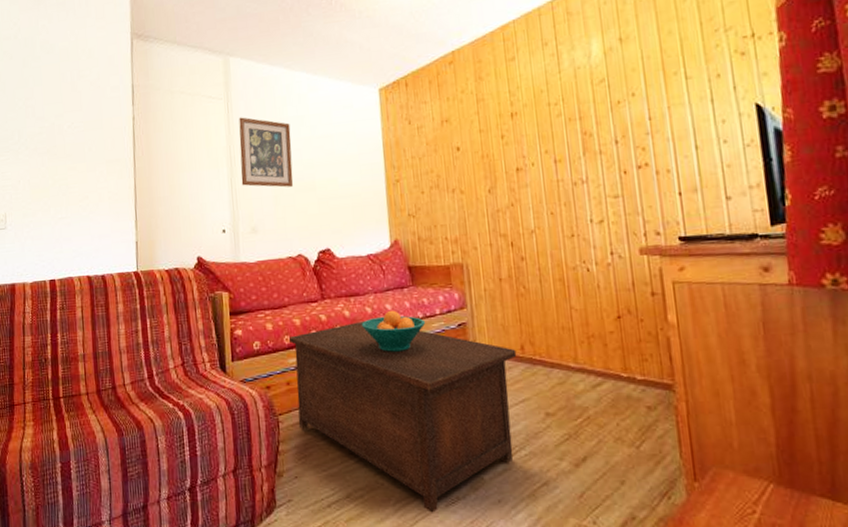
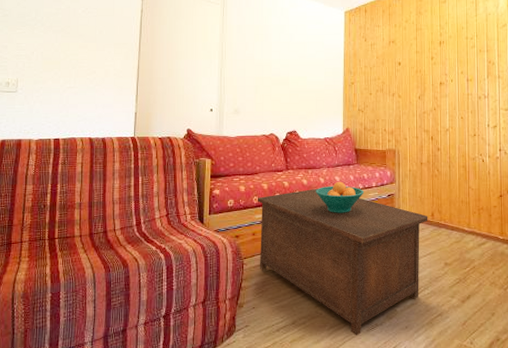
wall art: present [239,117,294,188] -> none [229,20,273,80]

